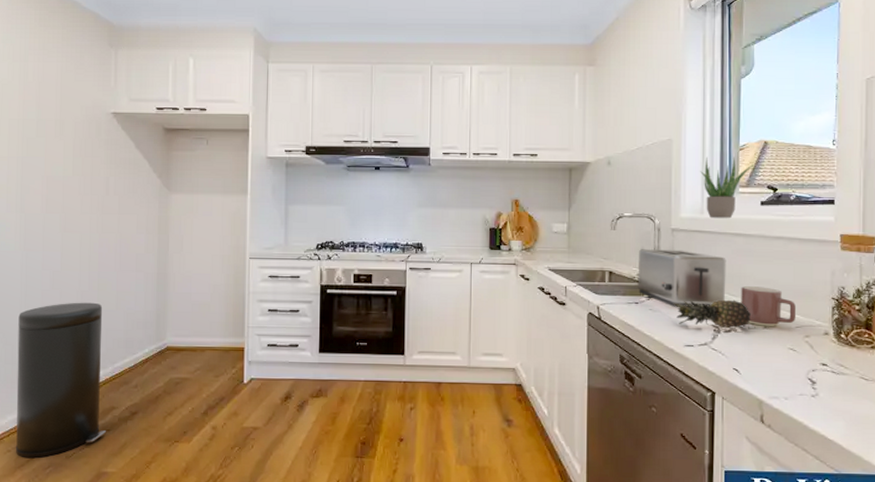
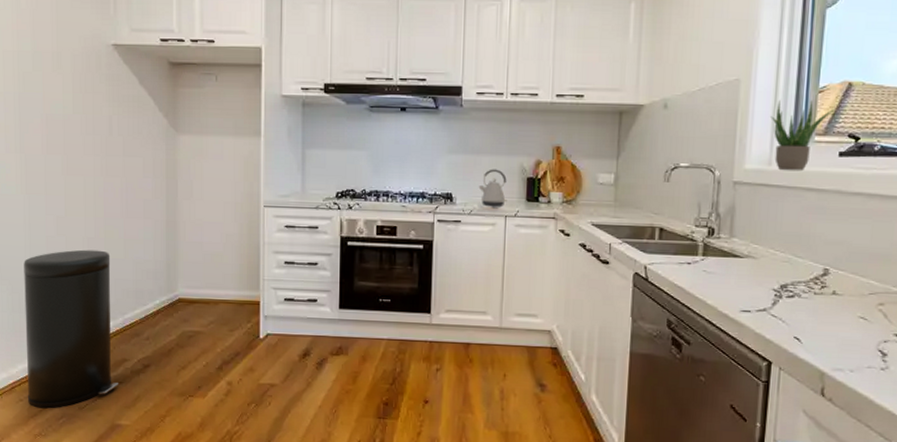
kettle: none [446,220,472,256] -> present [478,169,507,208]
toaster: present [637,249,726,308] -> none [691,204,795,270]
fruit: present [673,299,751,328] -> none [730,261,818,293]
mug: present [741,286,797,326] -> none [808,247,872,292]

